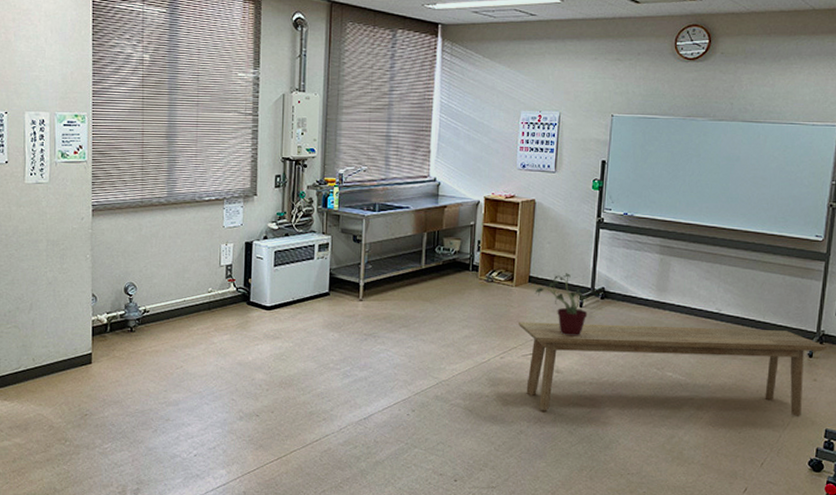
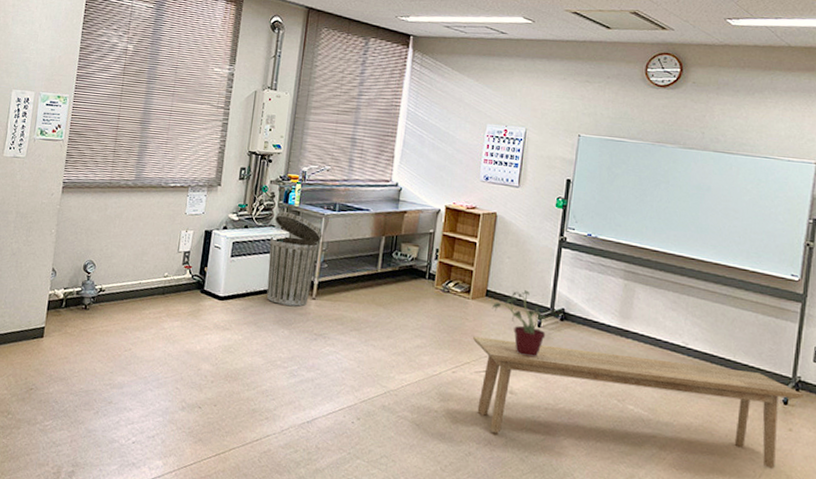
trash can: none [312,217,364,309] -> present [266,211,323,306]

